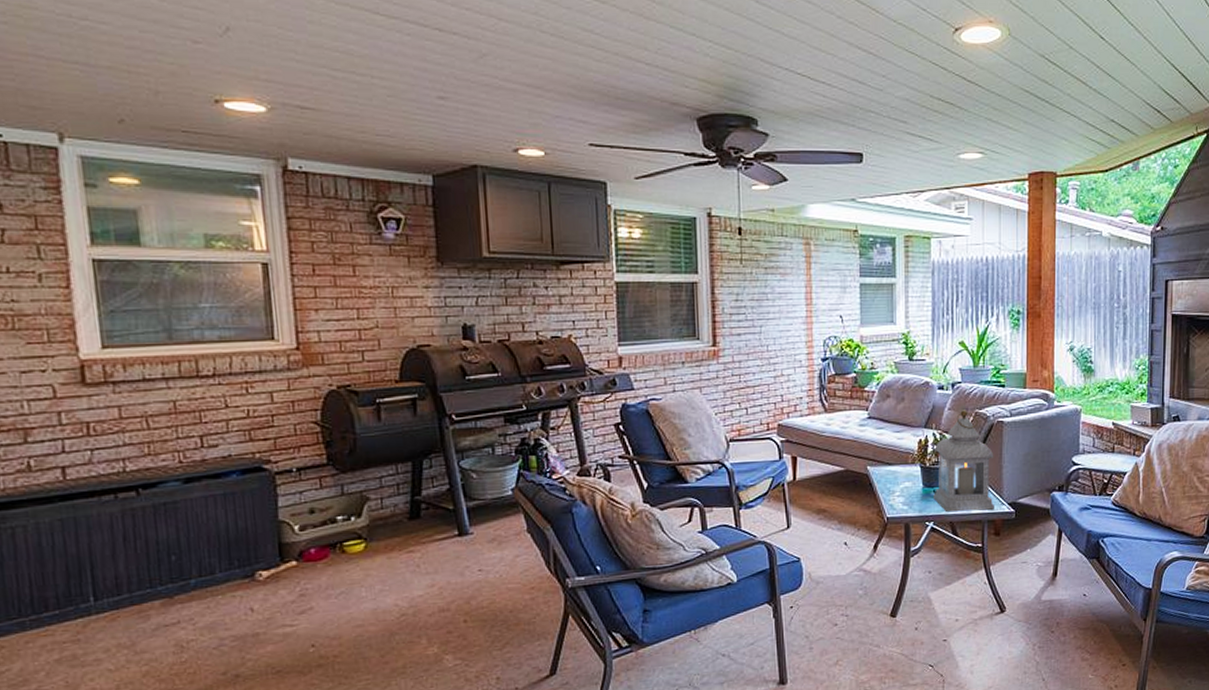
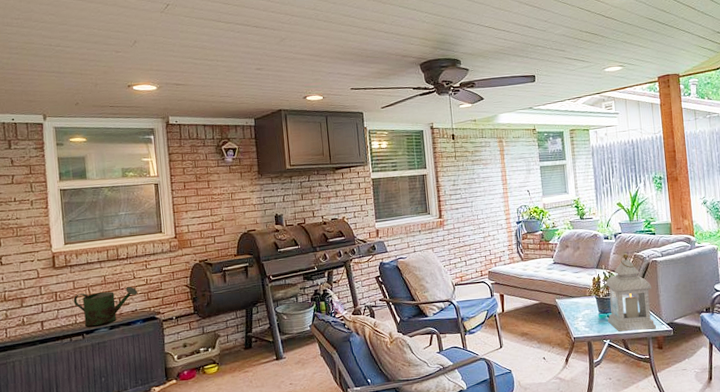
watering can: none [119,420,233,480] -> present [73,286,138,328]

